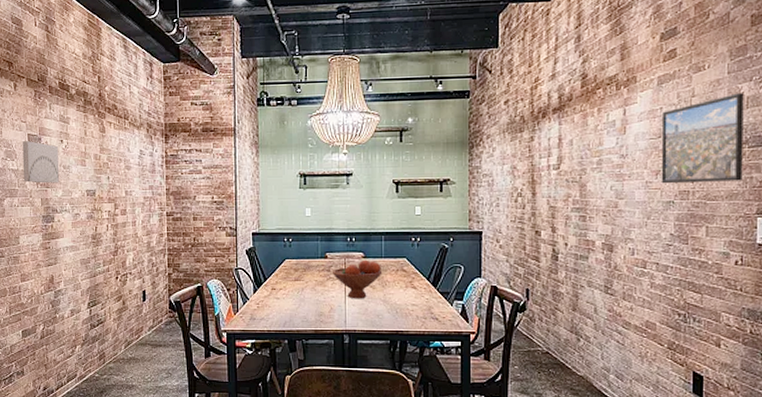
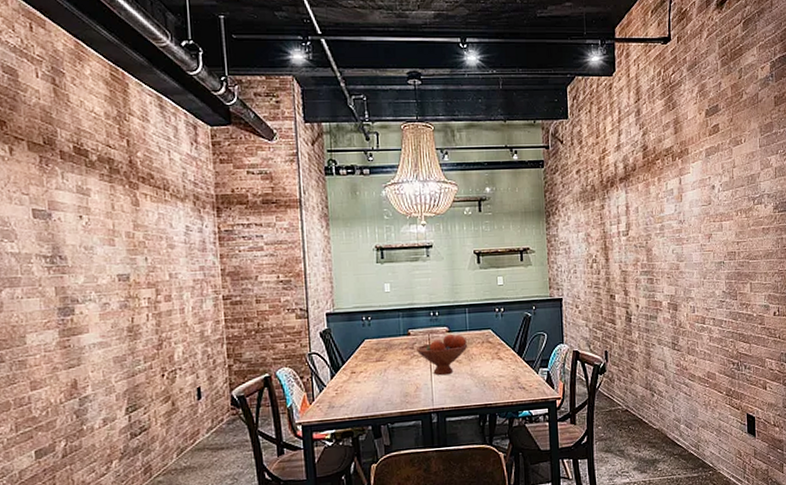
wall art: present [22,141,59,183] -> none [24,217,79,269]
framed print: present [661,93,744,184] -> none [710,164,775,246]

